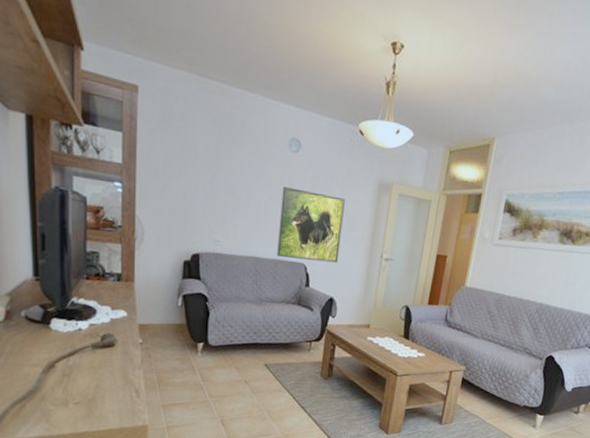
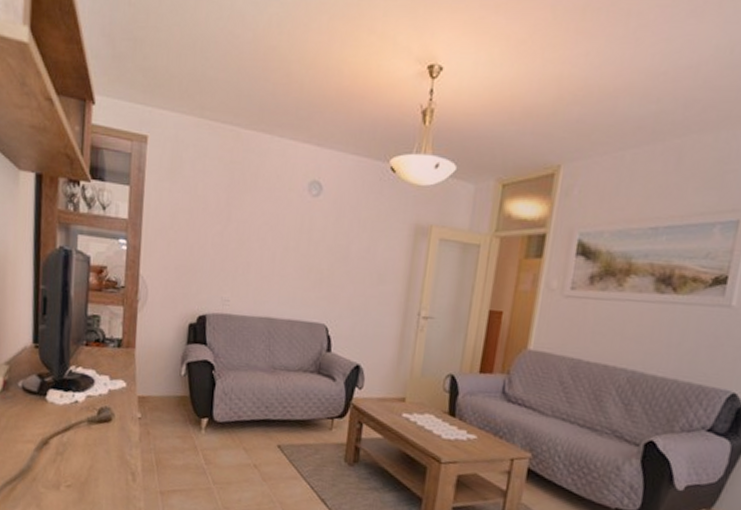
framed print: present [277,187,345,263] -> none [293,236,374,323]

